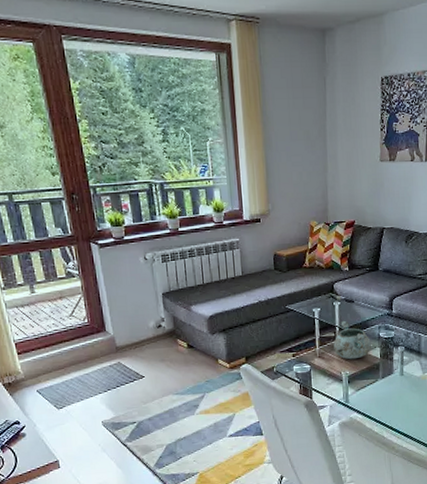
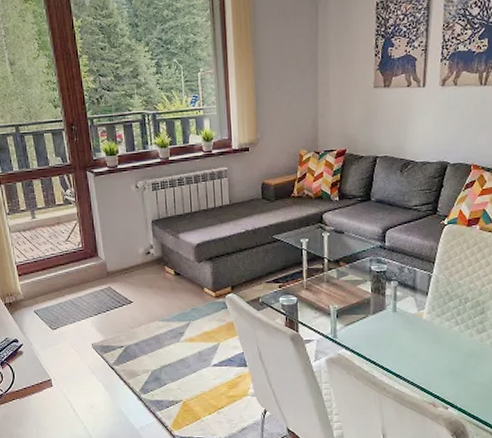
decorative bowl: present [333,320,371,360] -> none [322,252,362,293]

